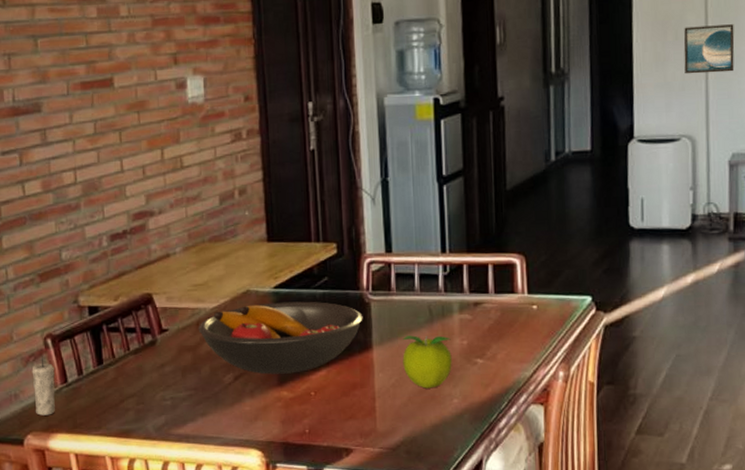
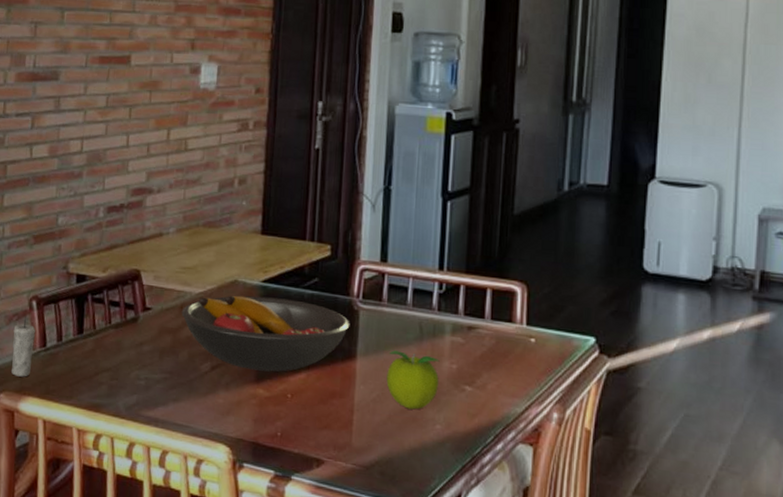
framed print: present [683,24,735,74] -> none [716,71,774,123]

